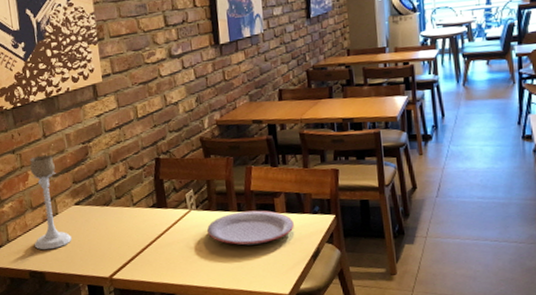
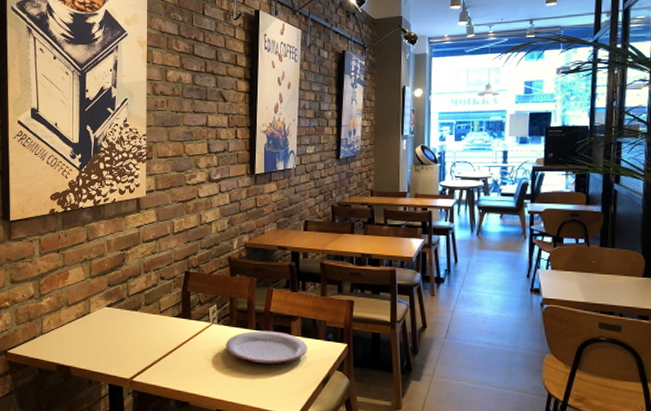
candle holder: present [29,154,72,250] -> none [65,257,100,346]

